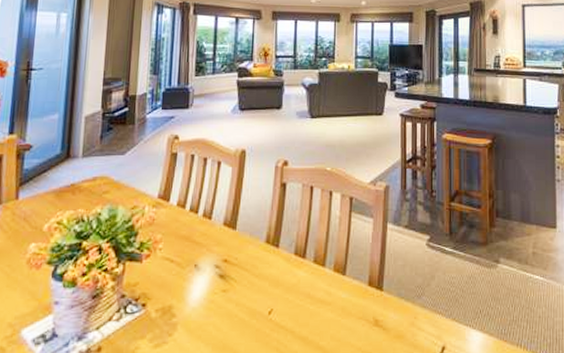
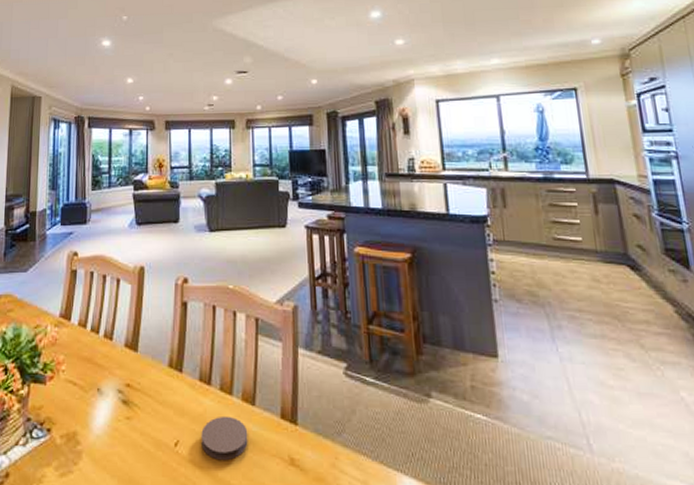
coaster: none [294,285,338,325] -> present [201,415,248,461]

